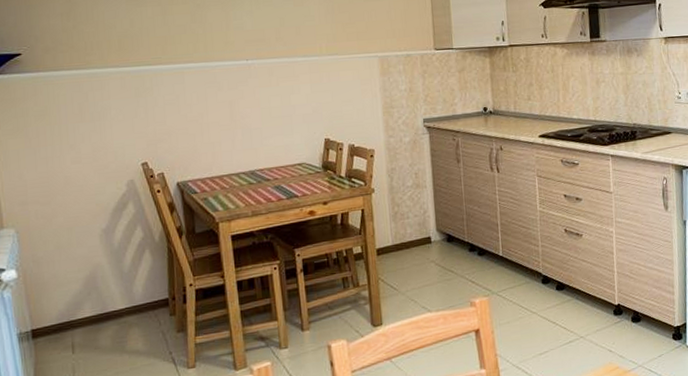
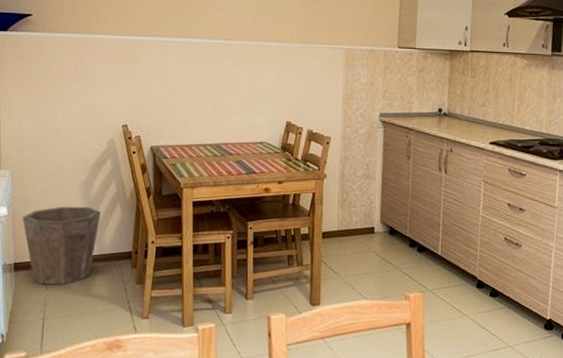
waste bin: none [36,256,128,349] -> present [23,206,101,285]

